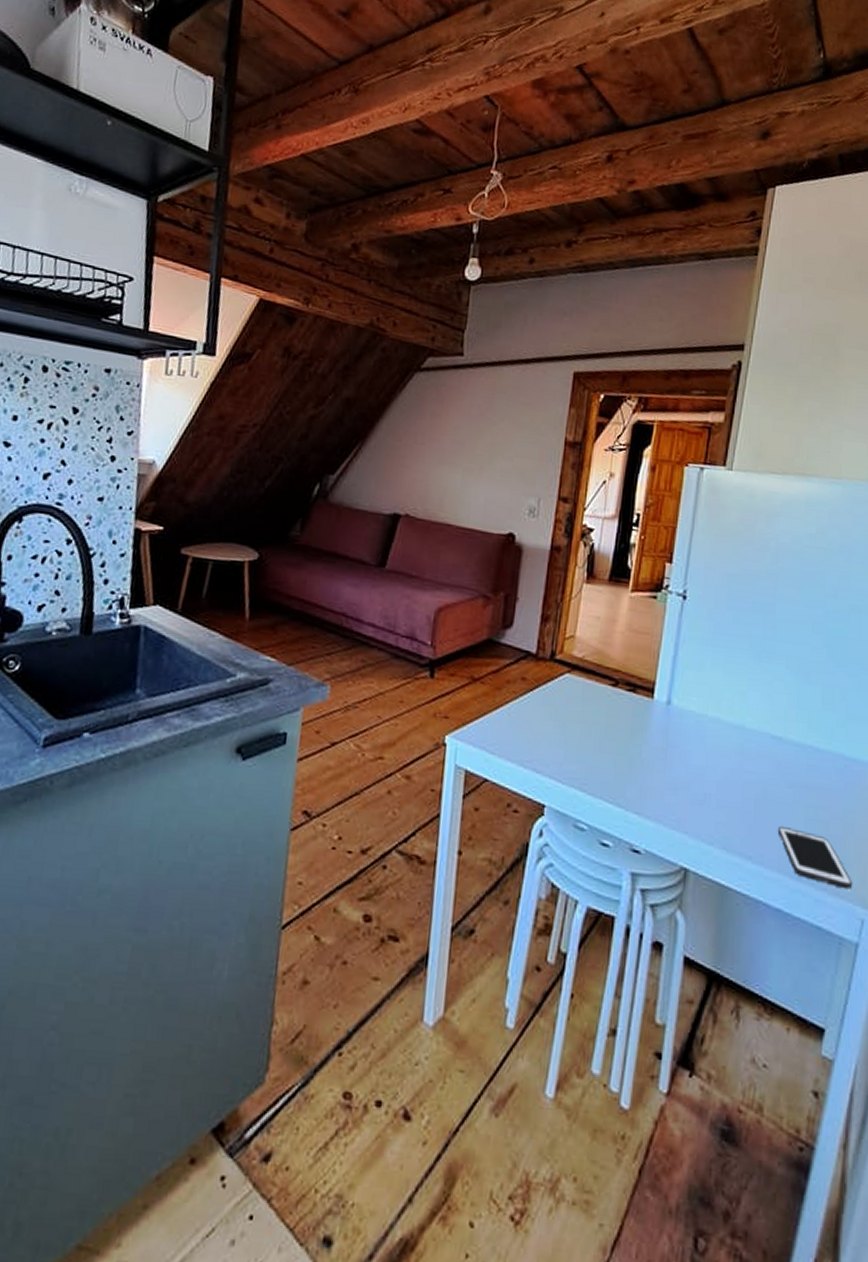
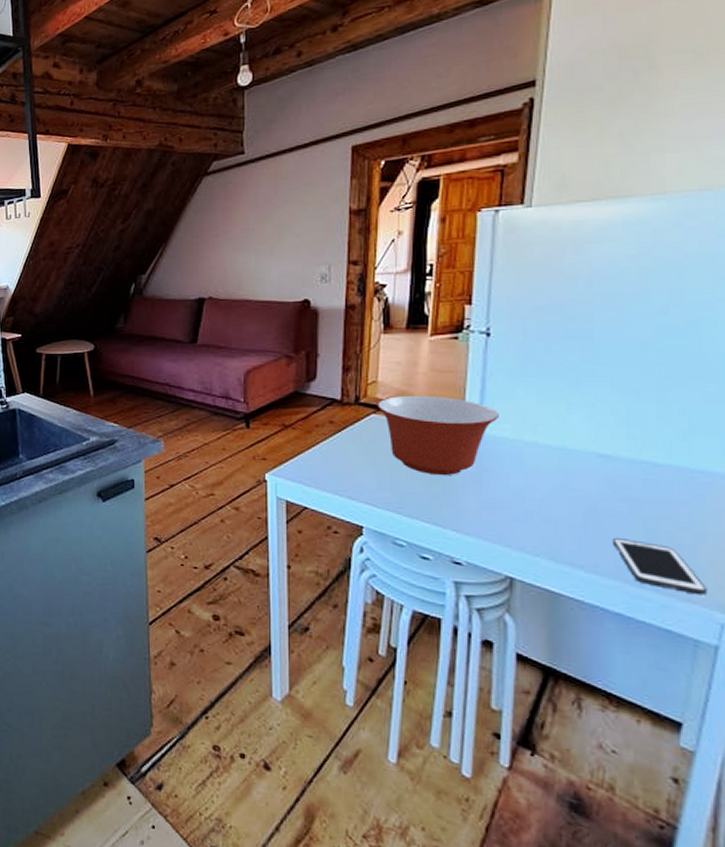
mixing bowl: none [573,655,688,750] -> present [378,395,499,476]

